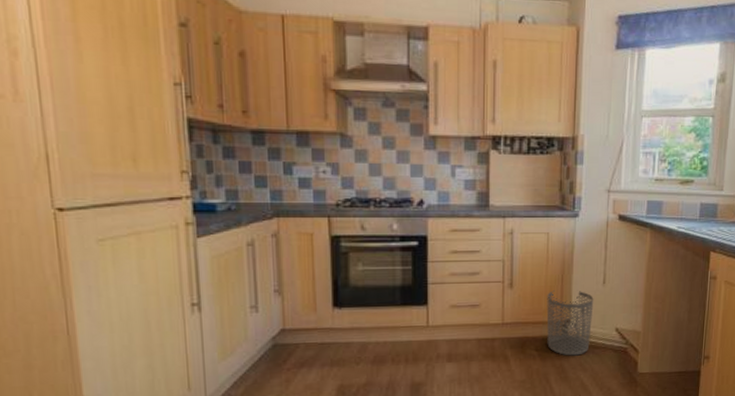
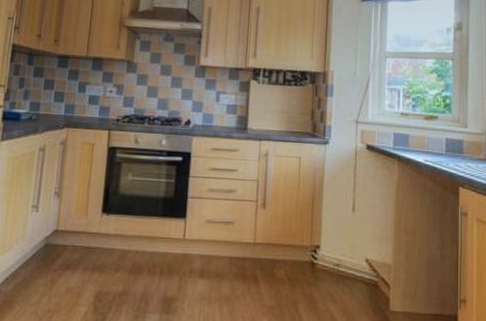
waste bin: present [546,290,594,356] -> none [297,214,344,285]

